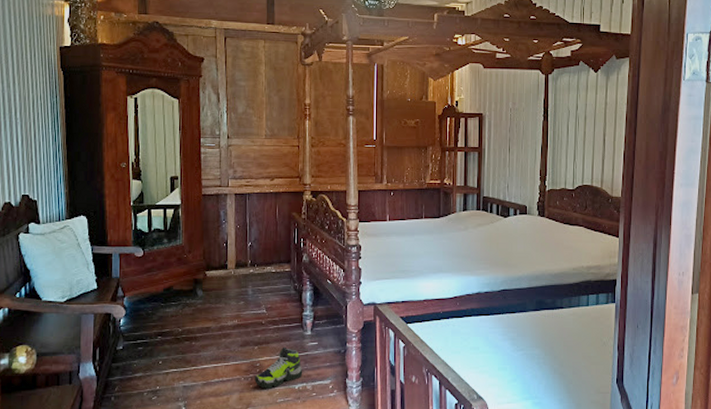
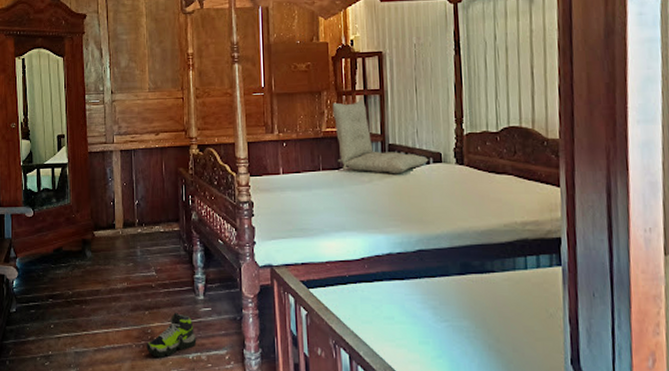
seat cushion: none [436,156,516,223] -> present [332,100,429,174]

